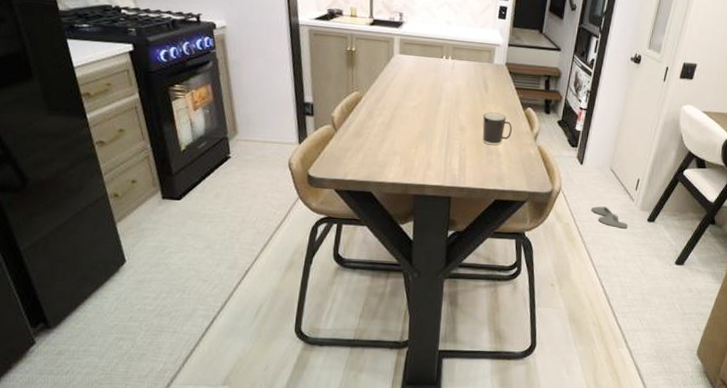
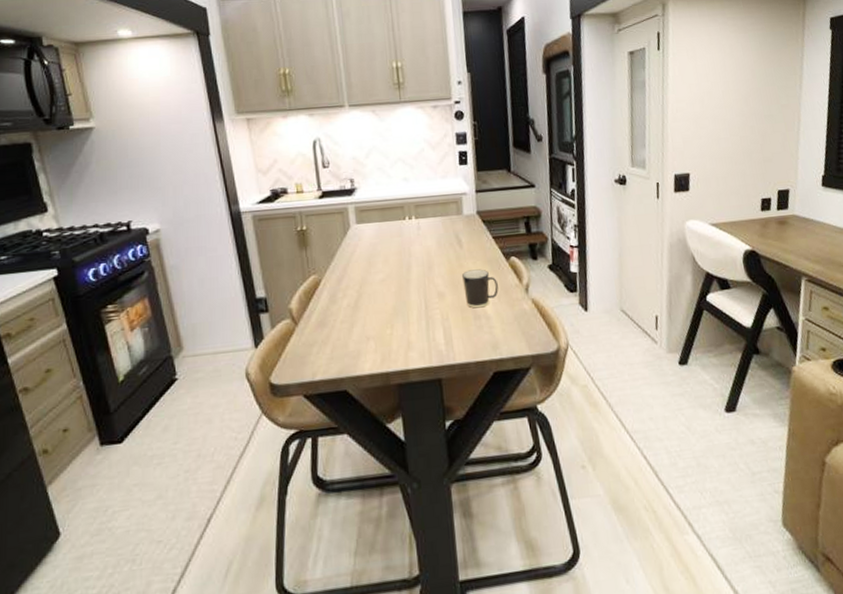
slippers: present [591,206,627,229] -> none [609,356,657,380]

